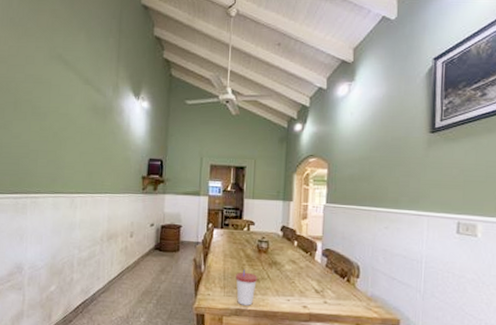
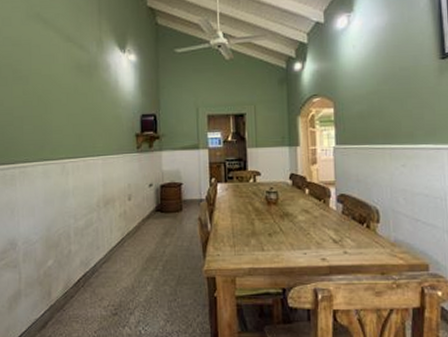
cup: present [236,269,258,306] -> none [246,224,270,263]

